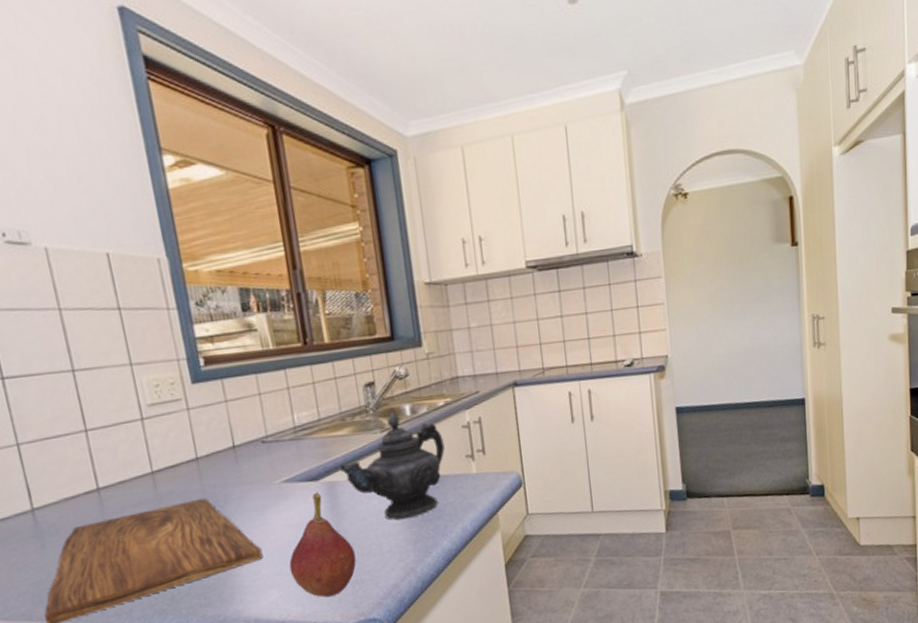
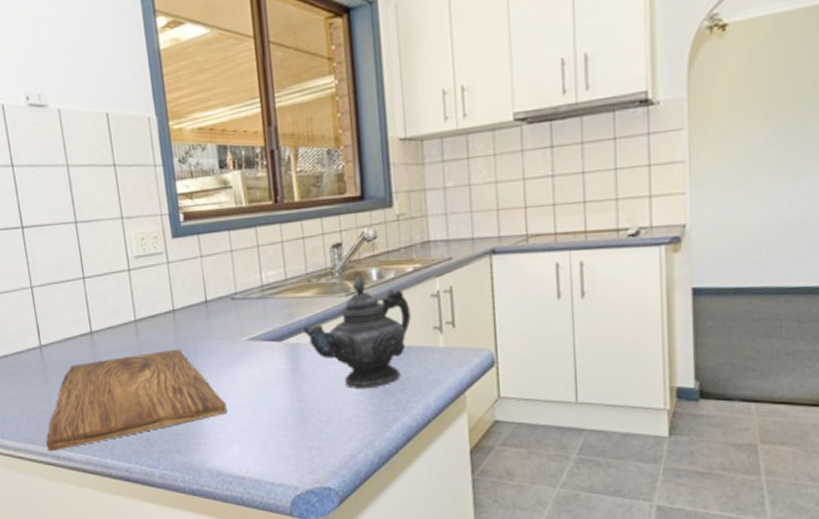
fruit: present [289,492,356,598] -> none [250,352,315,459]

